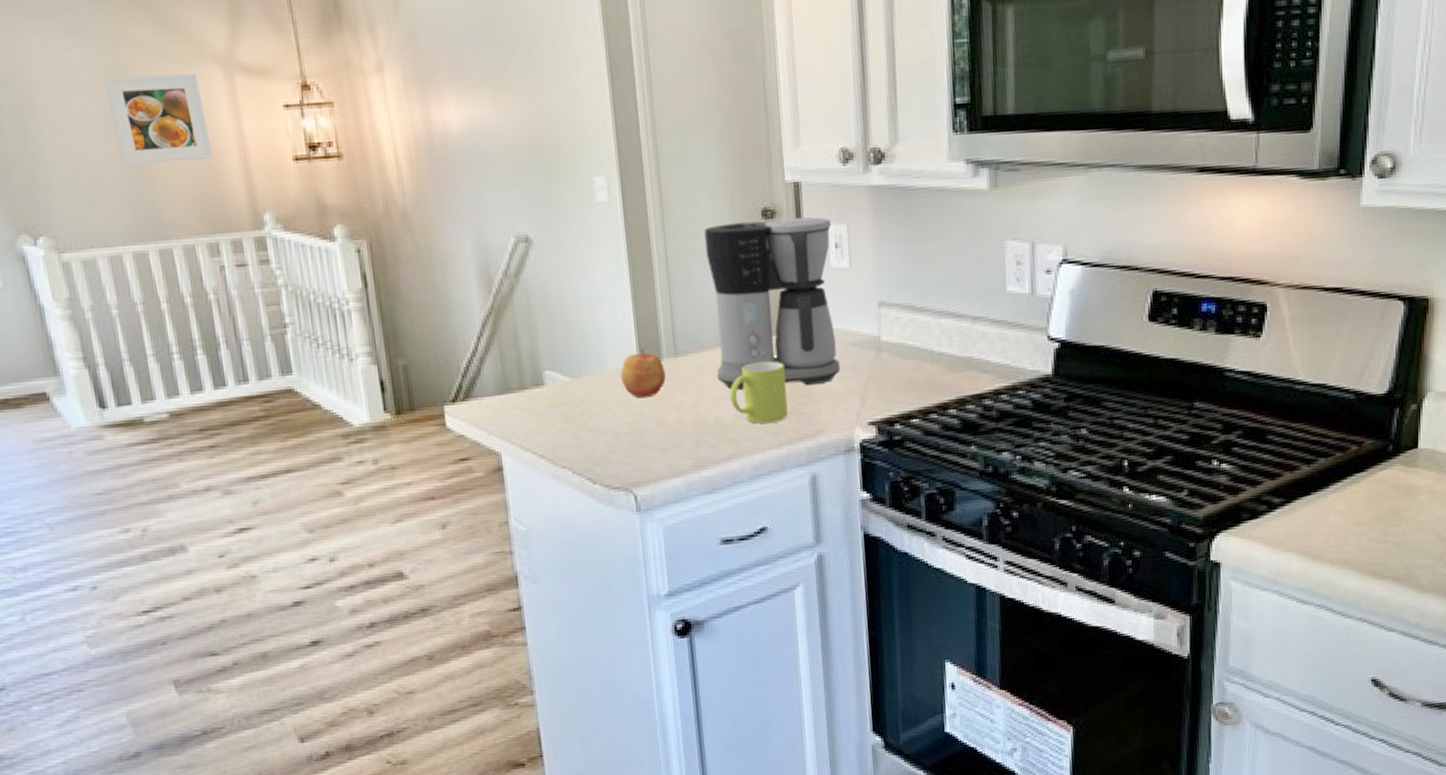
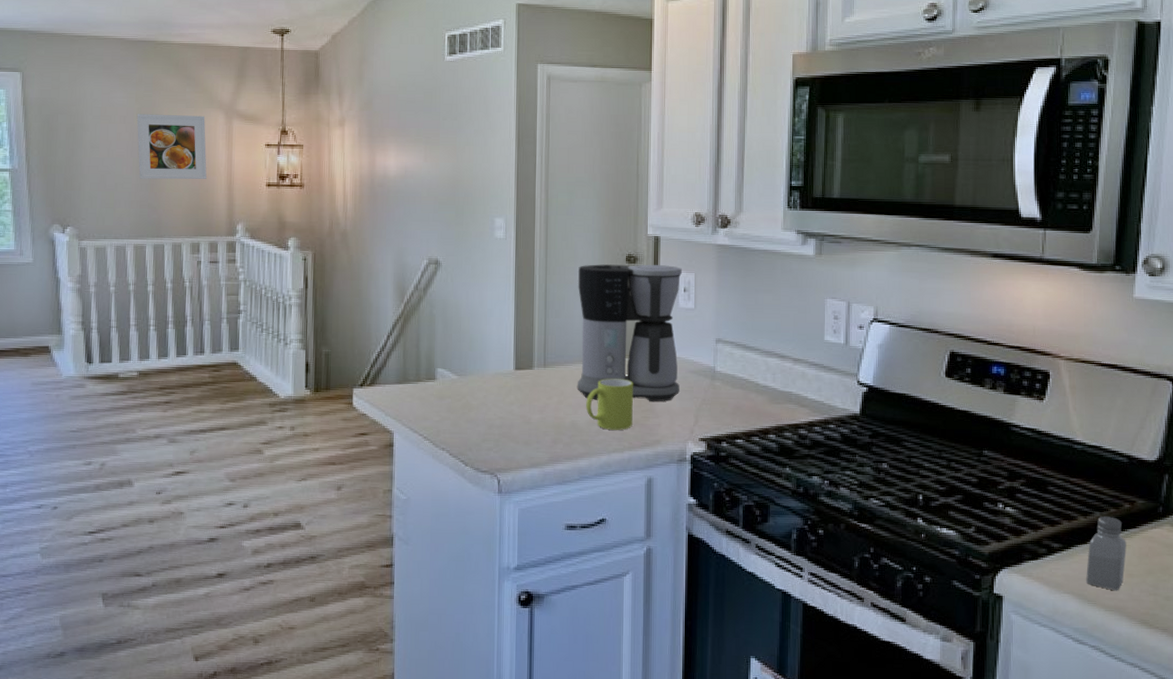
apple: present [620,348,666,399] -> none [498,358,535,399]
saltshaker: none [1310,462,1354,543] -> present [1086,517,1126,591]

